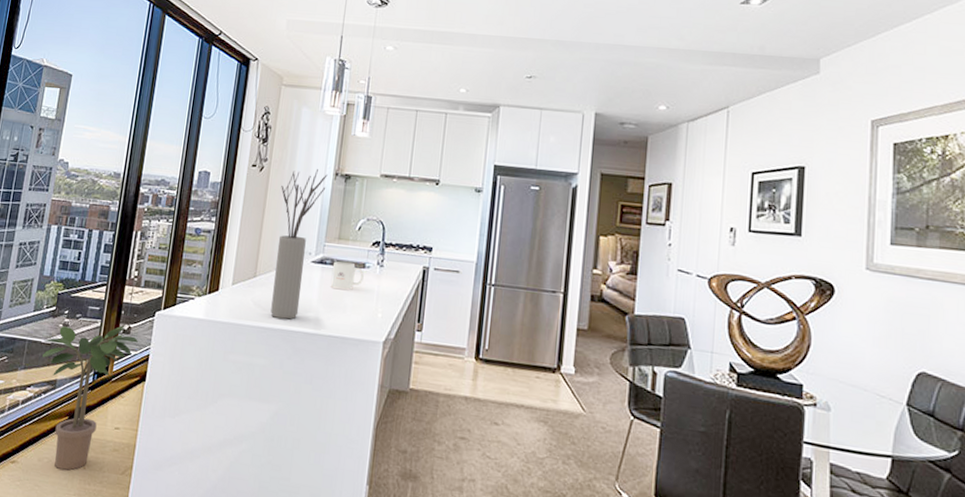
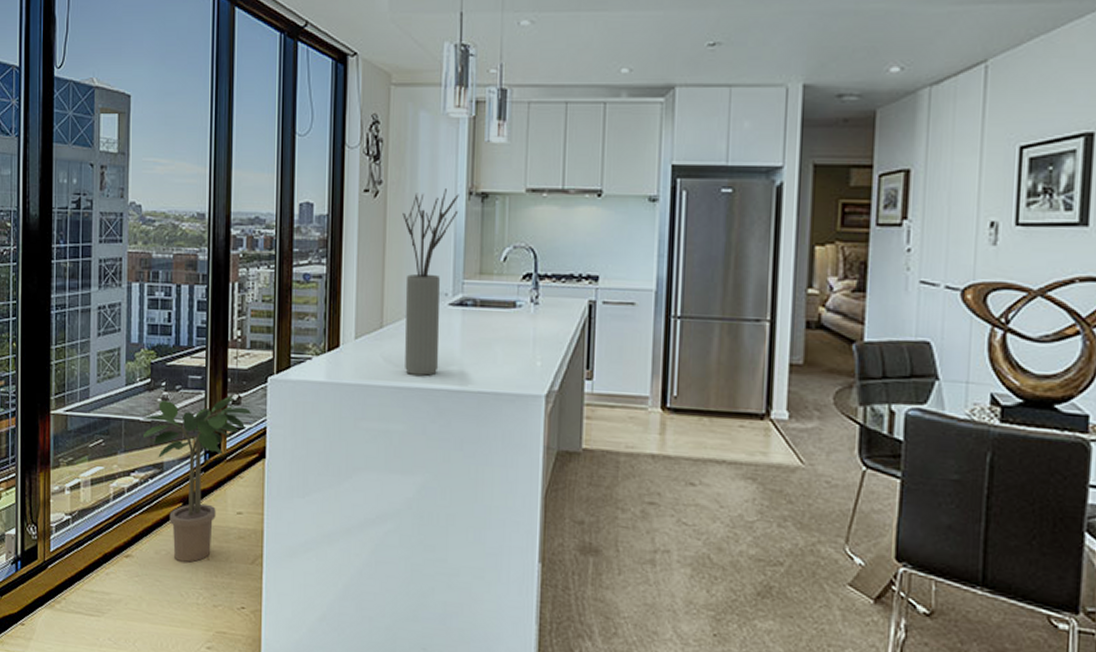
mug: present [330,260,364,291] -> none [474,300,515,337]

